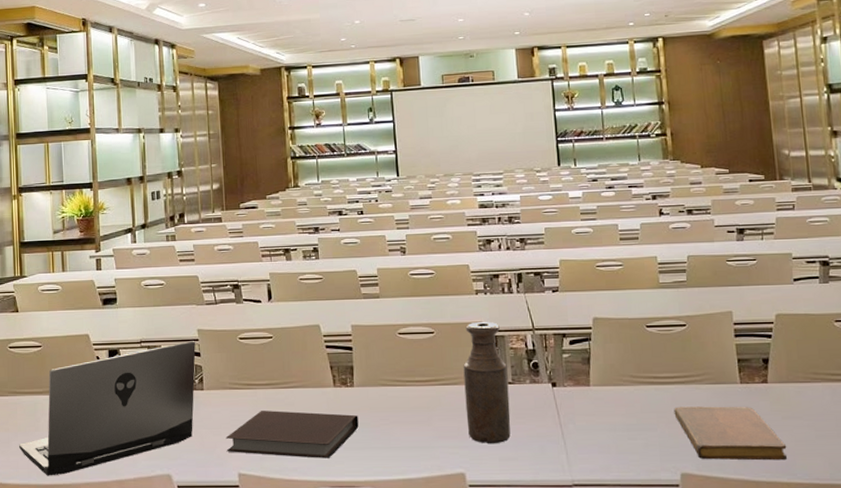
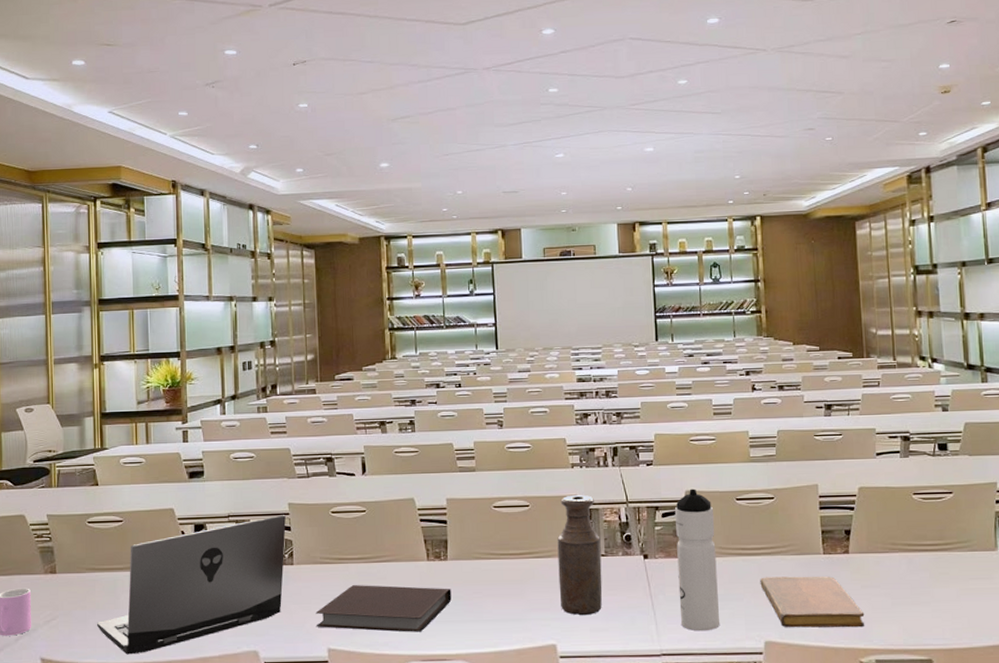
water bottle: none [582,315,634,462] -> present [674,489,720,631]

